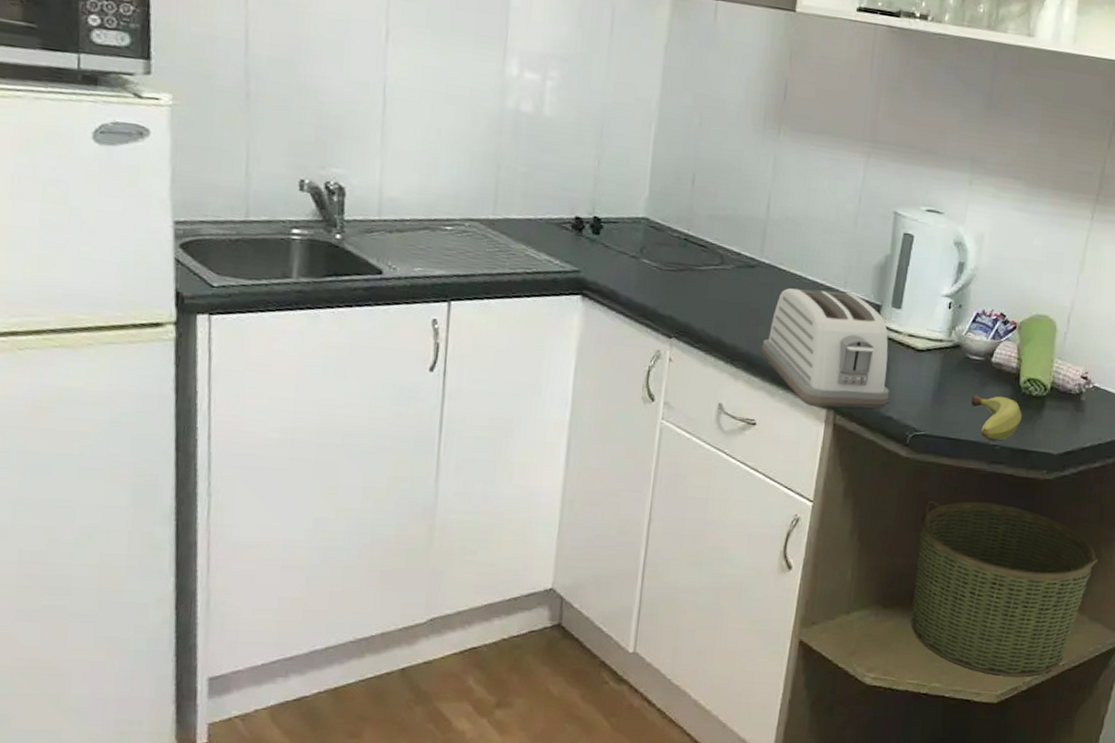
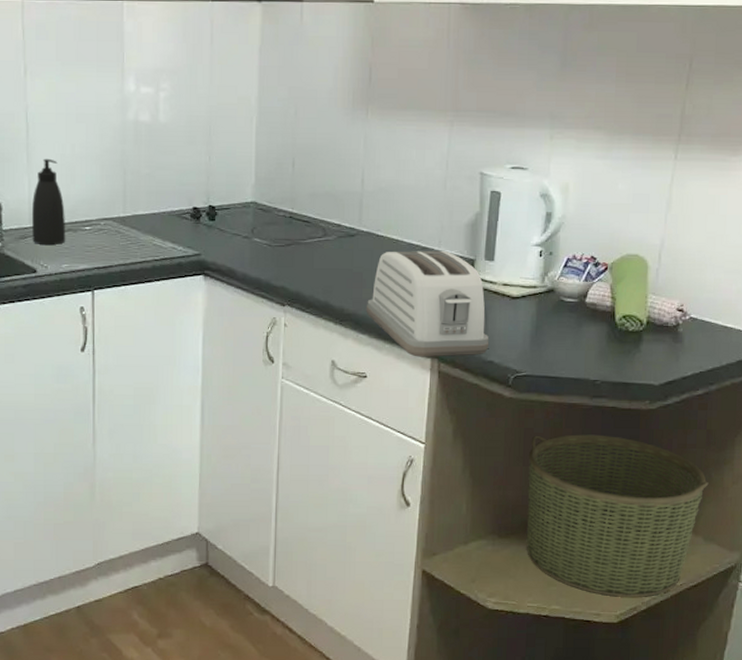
soap dispenser: none [380,141,423,244] -> present [32,158,66,244]
fruit: present [971,395,1022,441] -> none [568,334,620,376]

